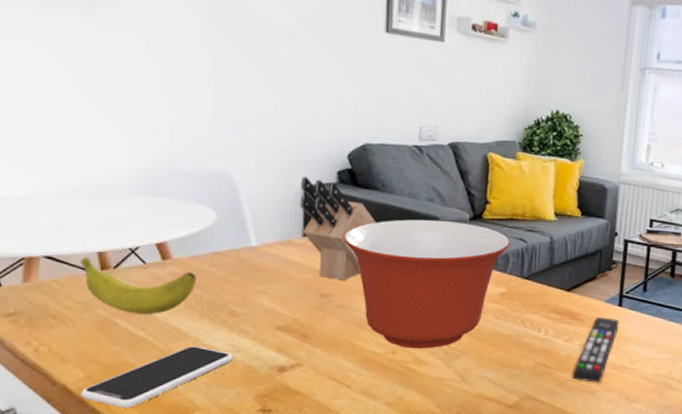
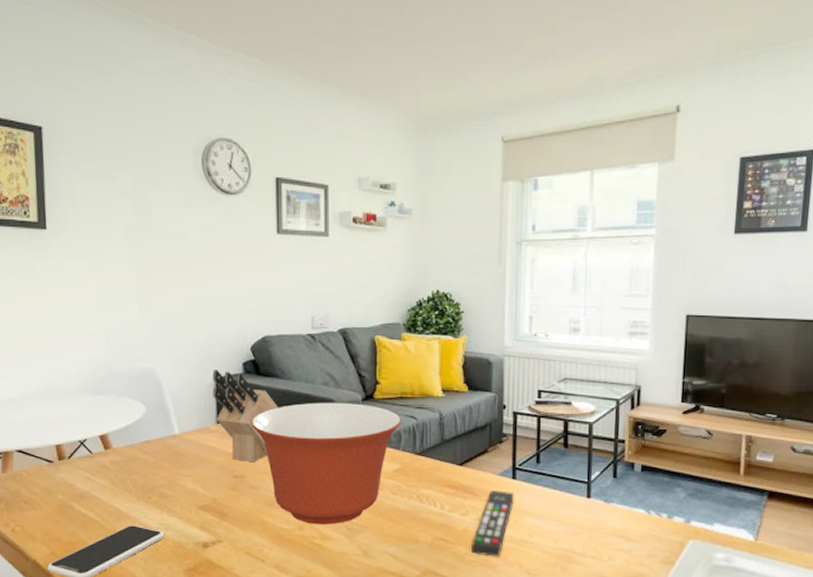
banana: present [80,257,197,314] -> none [43,450,133,498]

